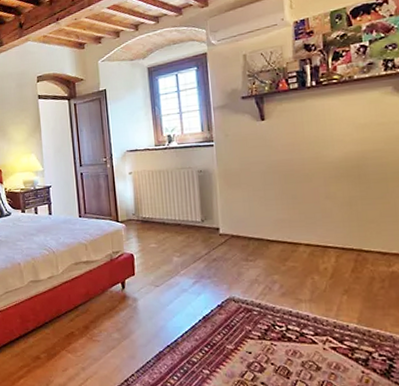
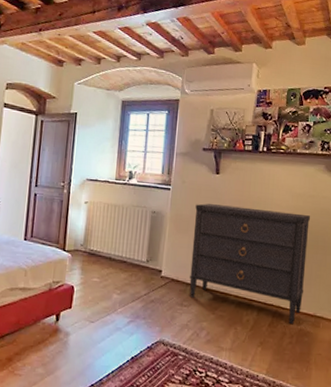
dresser: none [244,145,390,268] -> present [189,203,311,325]

